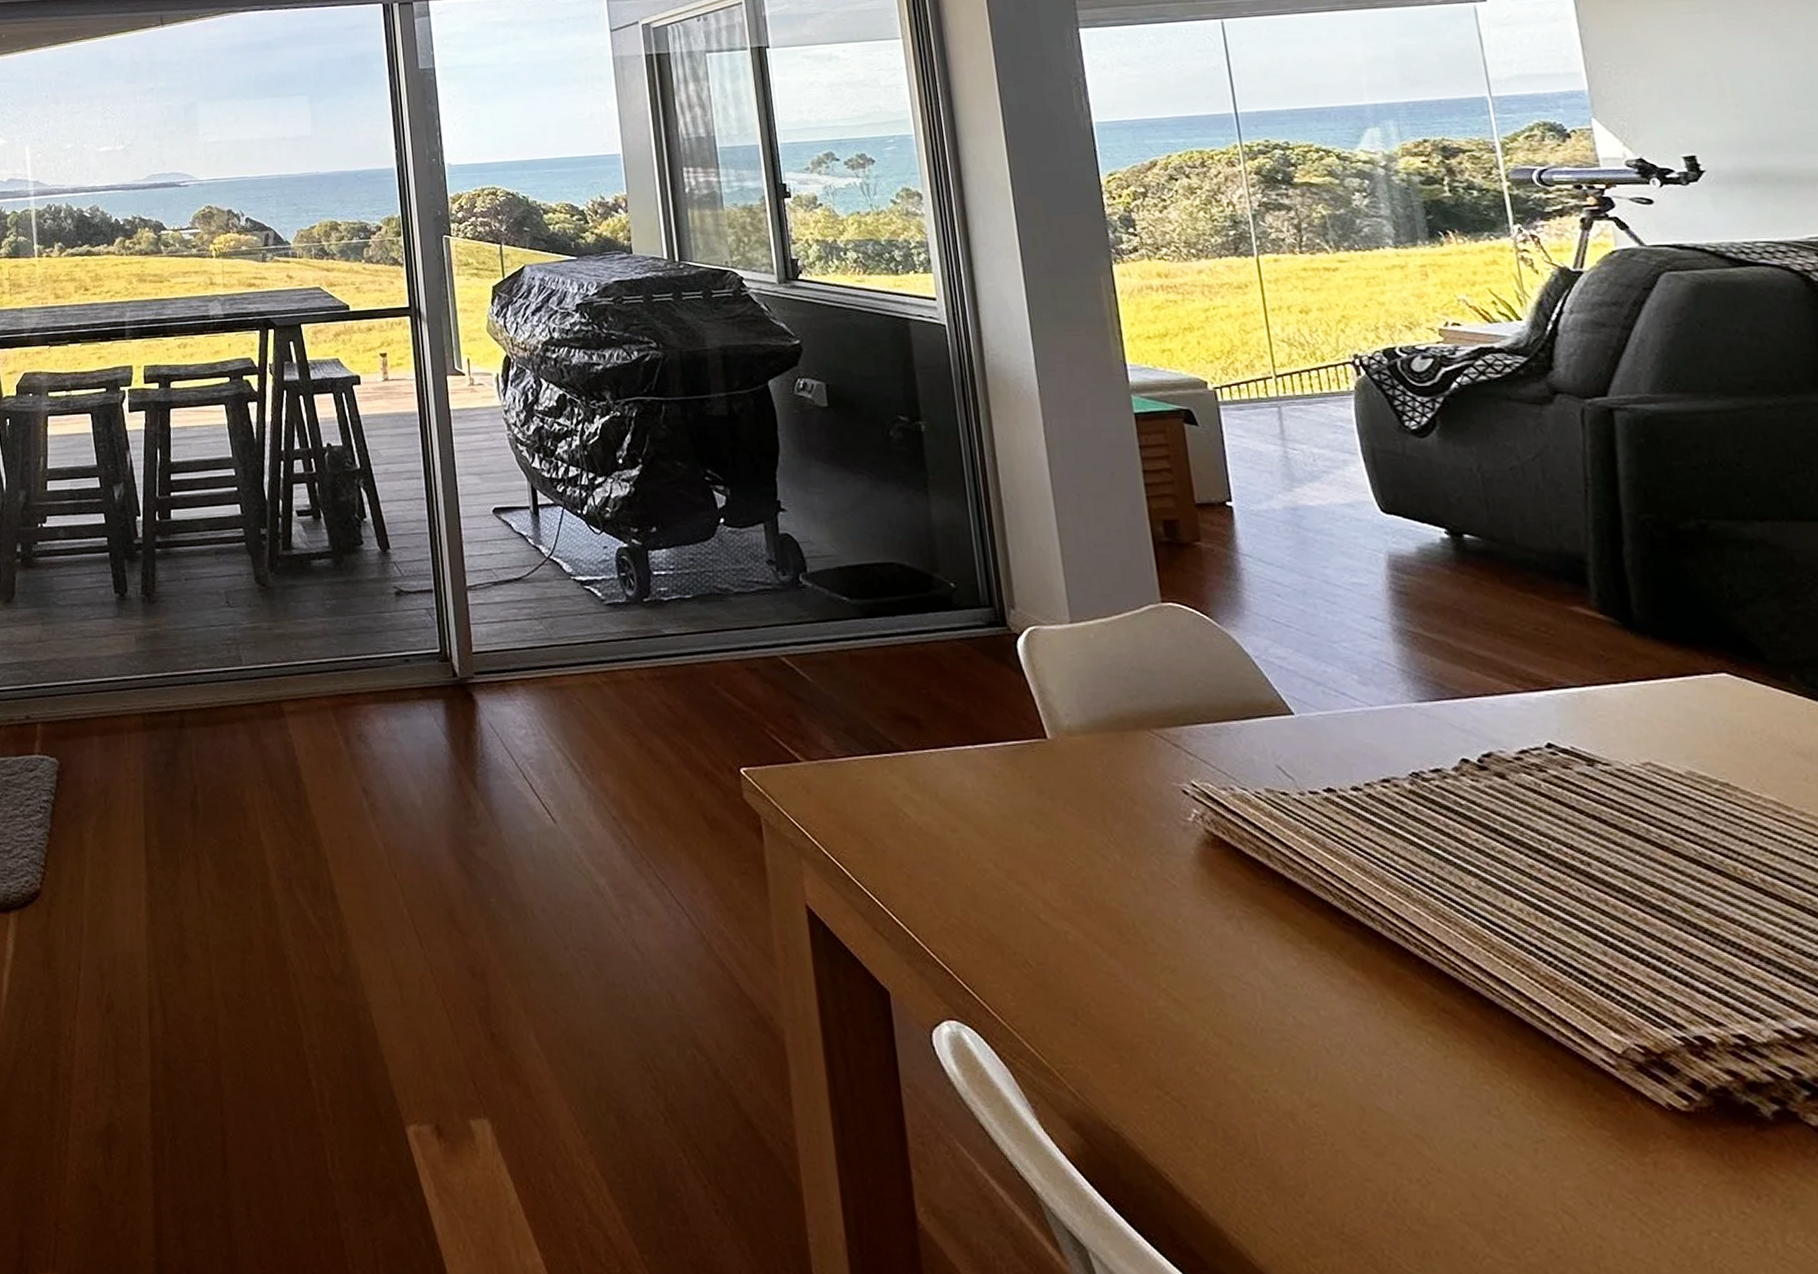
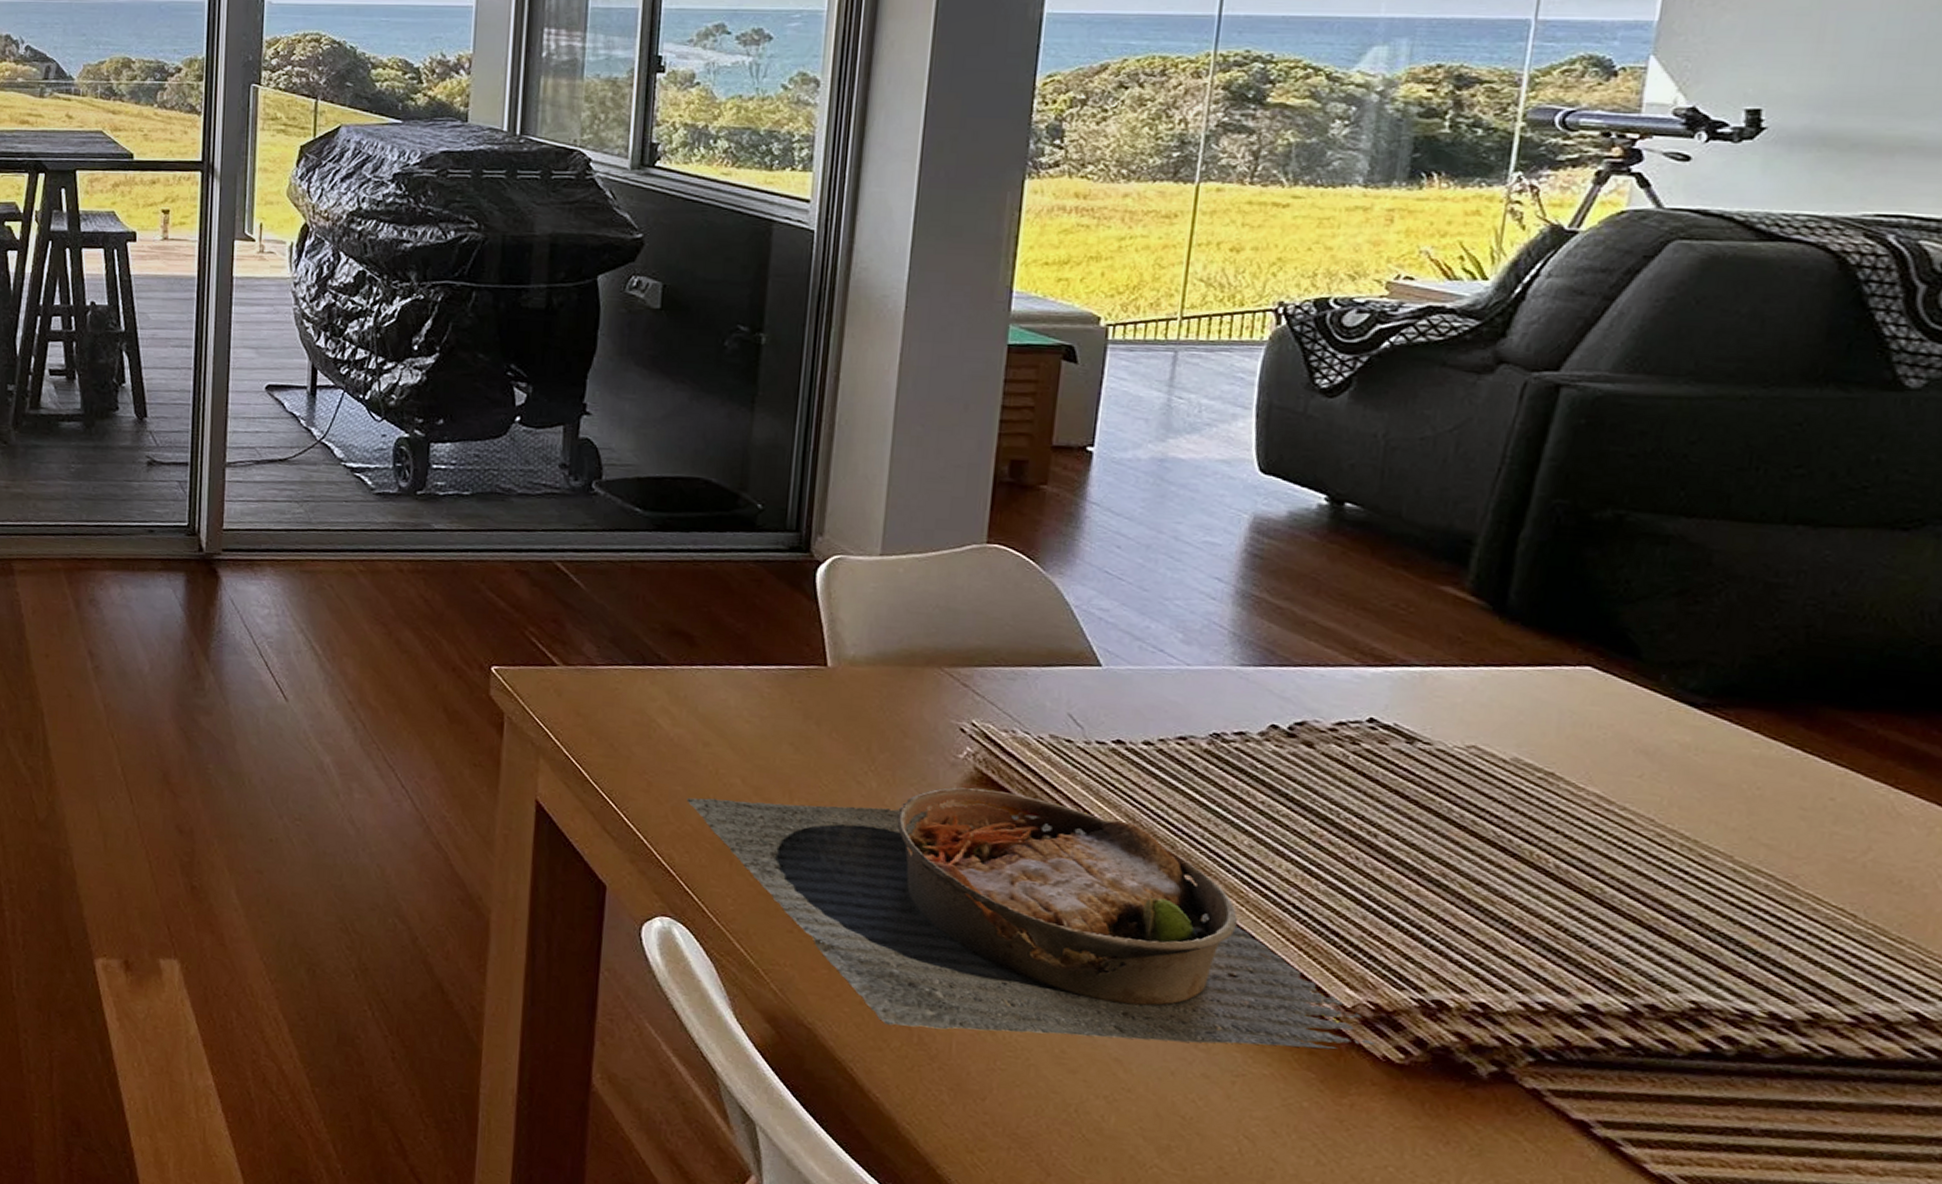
bowl: none [947,851,1657,1120] -> present [686,787,1375,1049]

